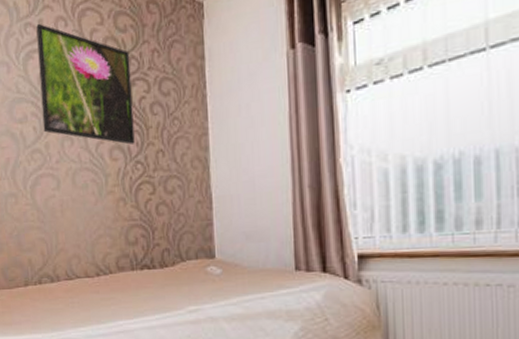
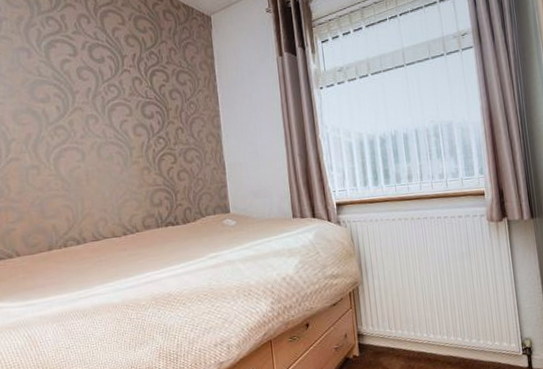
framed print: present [36,23,135,145] -> none [58,18,157,123]

